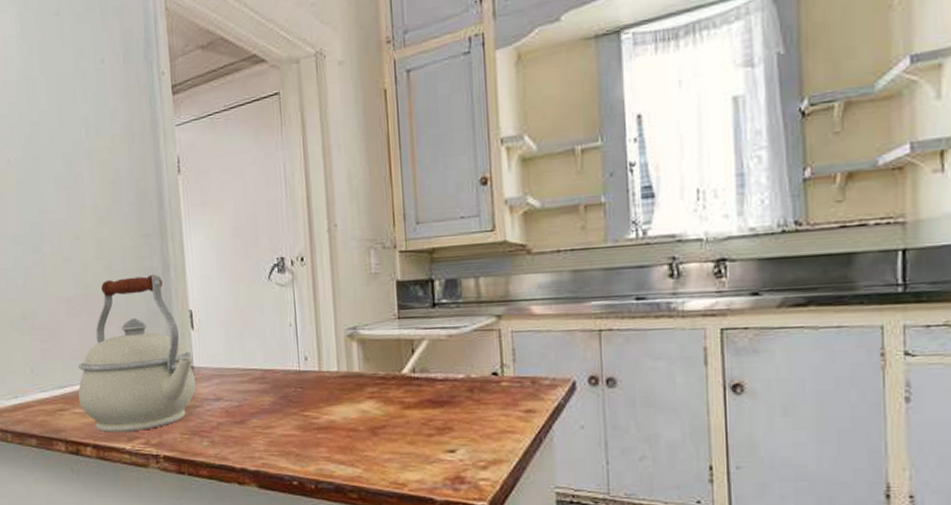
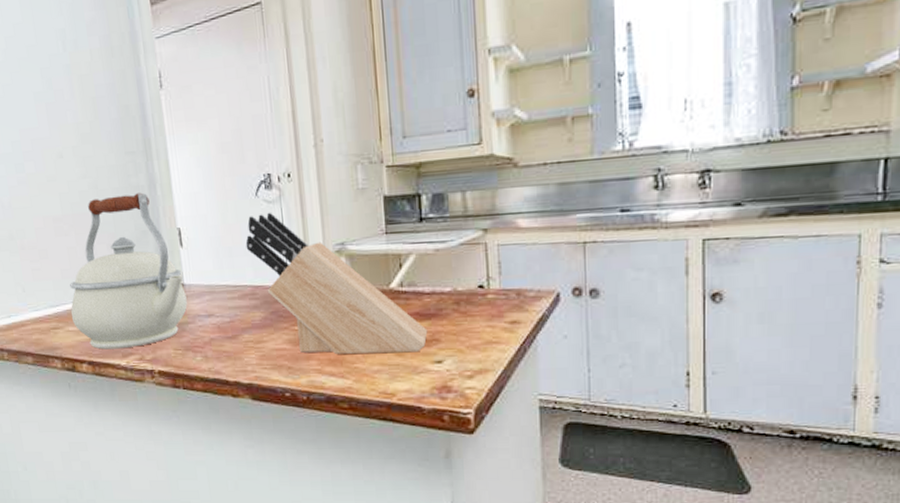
knife block: none [257,295,440,441] -> present [245,212,428,354]

